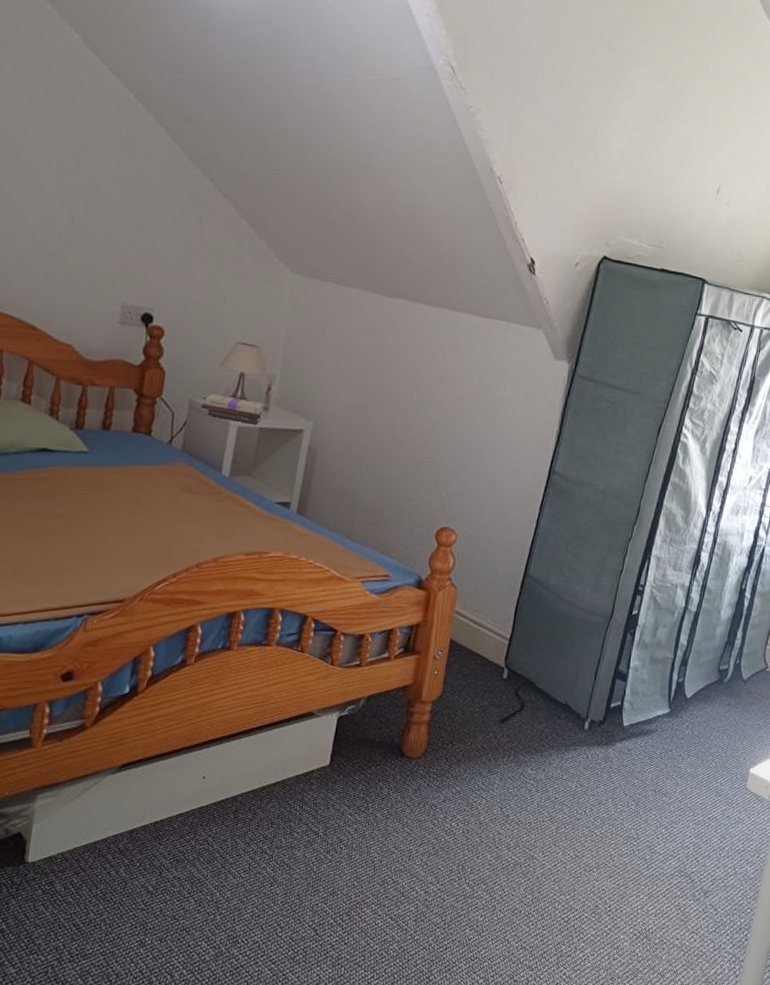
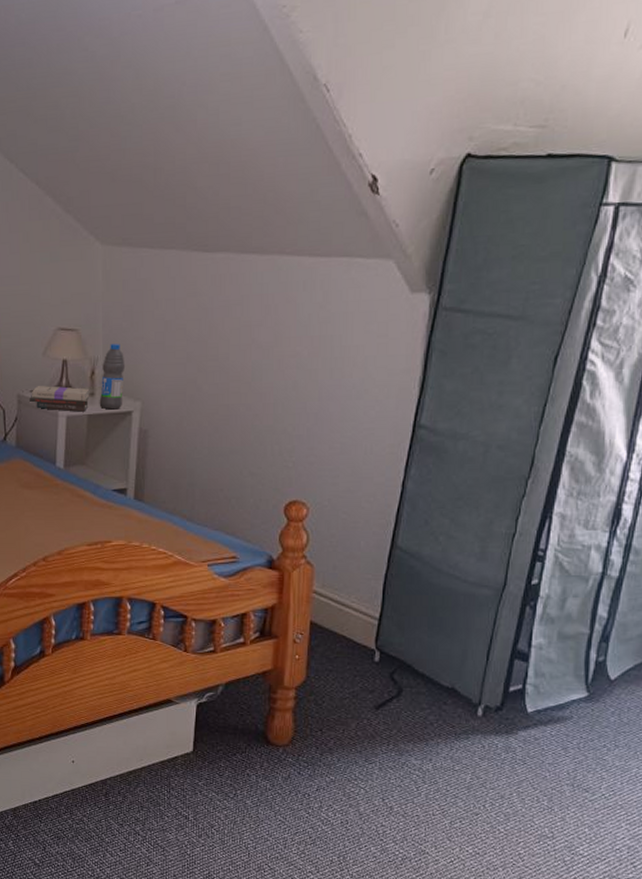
water bottle: none [272,363,302,427] -> present [99,343,126,410]

